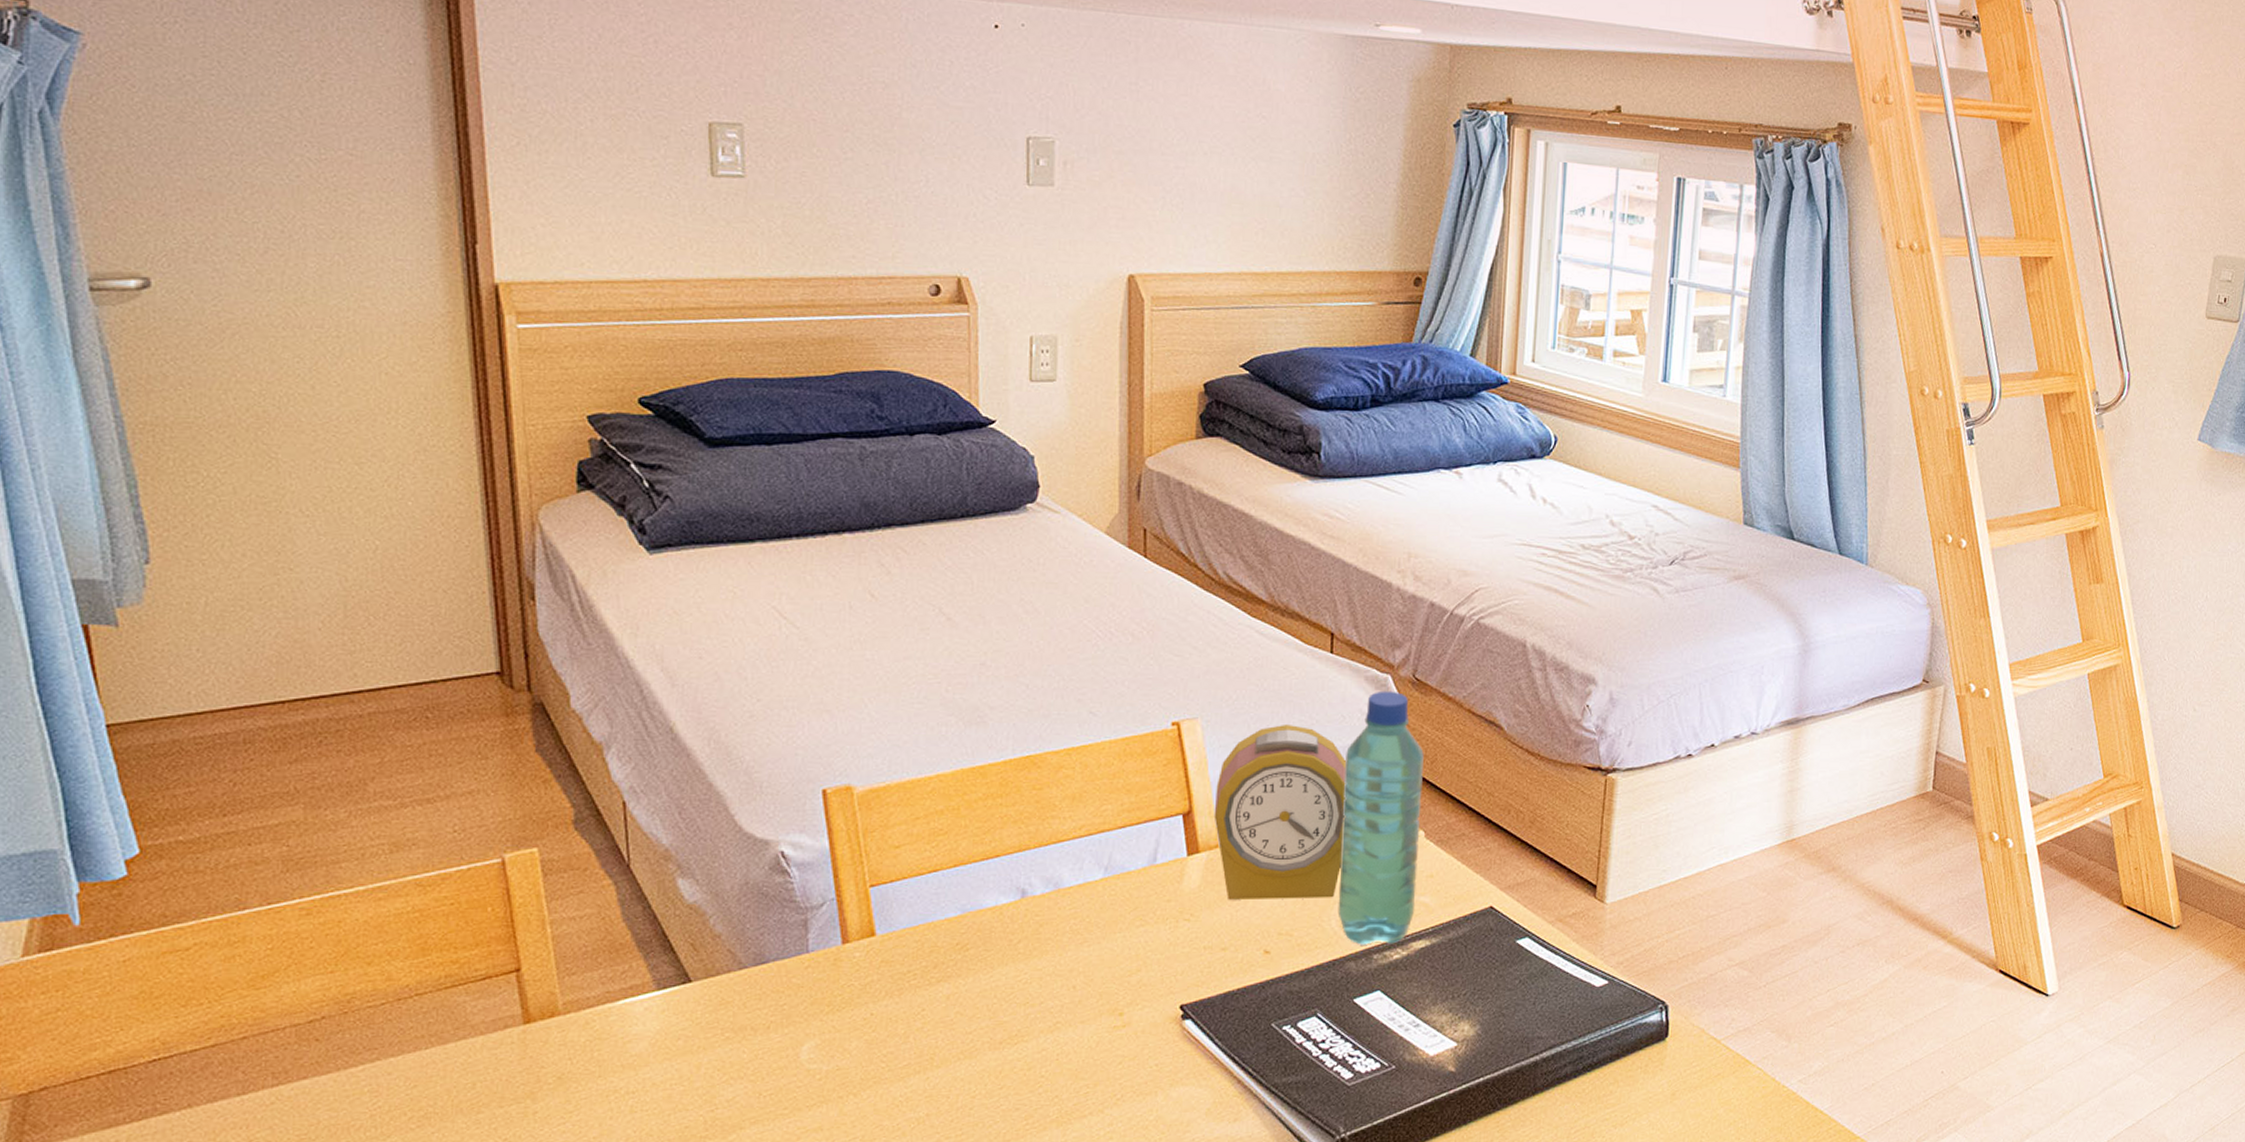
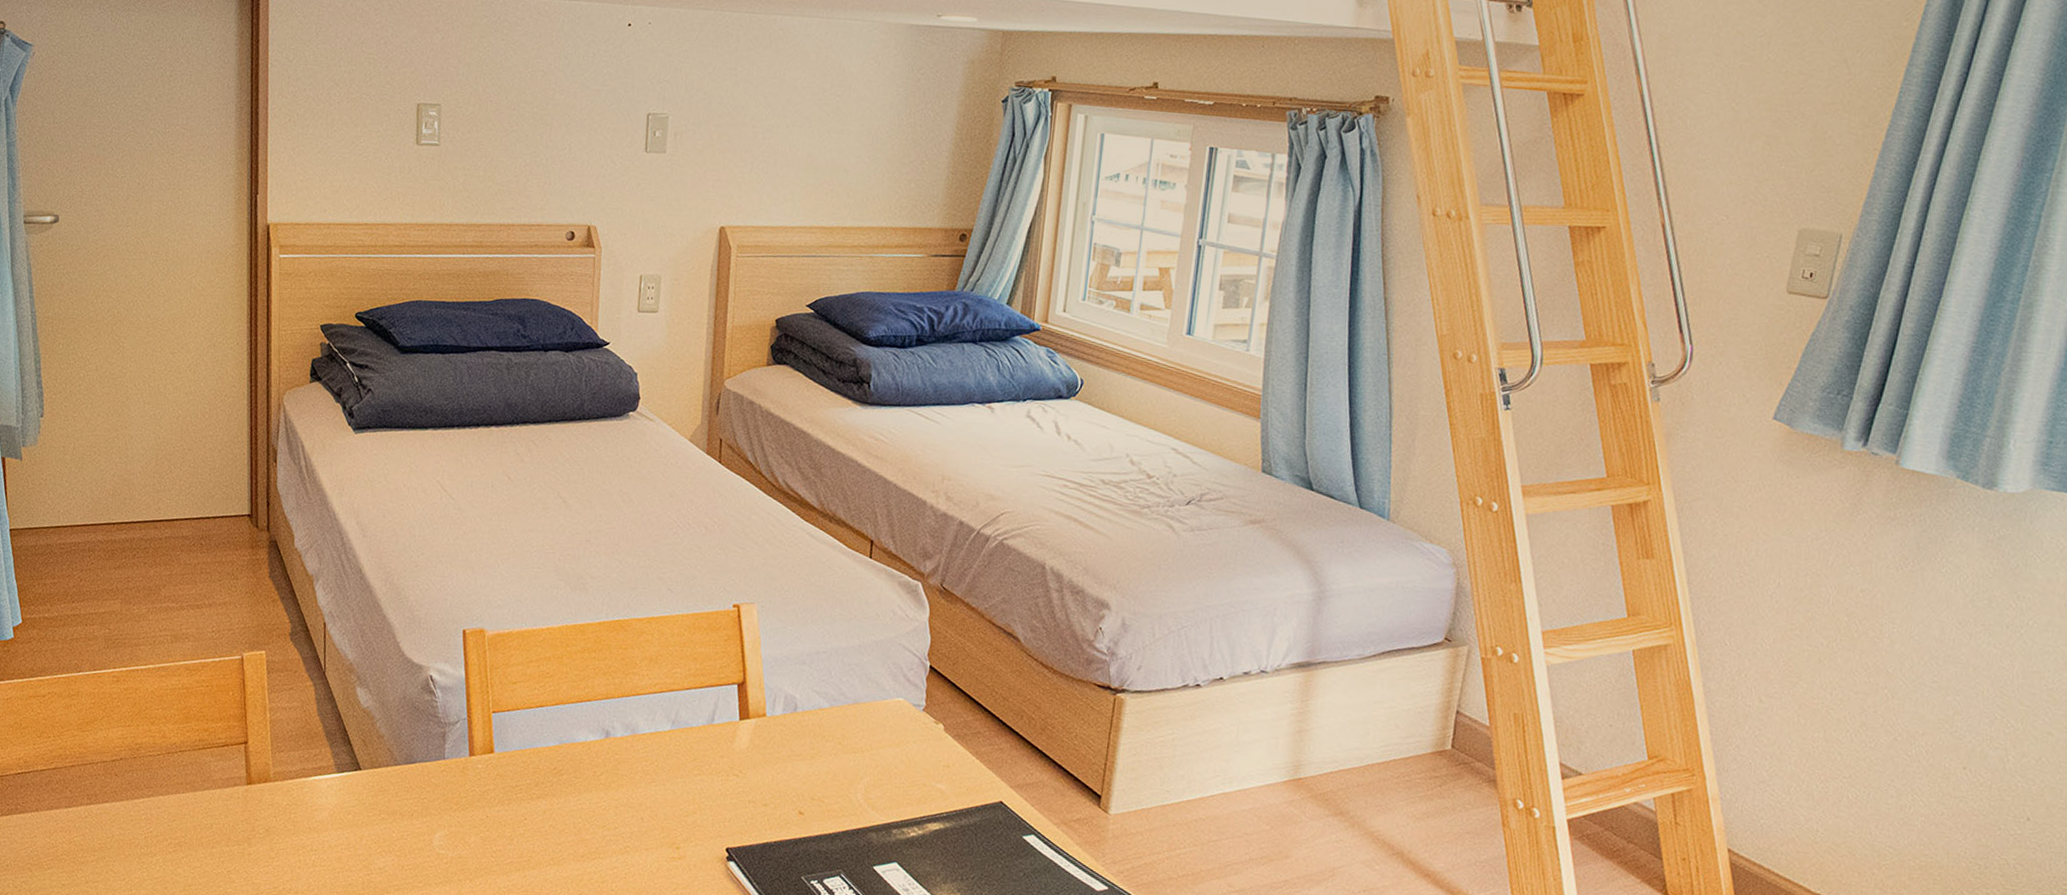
alarm clock: present [1214,725,1347,900] -> none [763,616,879,774]
water bottle: present [1337,691,1424,945] -> none [863,595,947,823]

